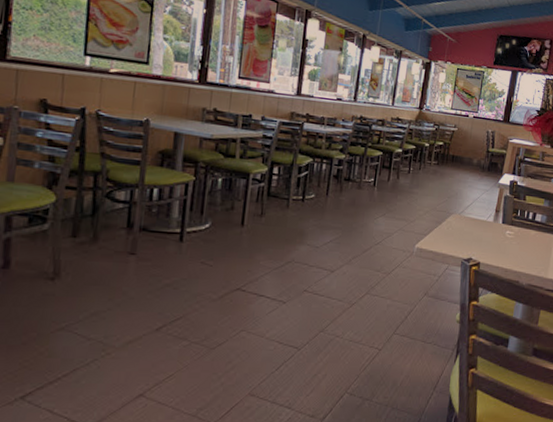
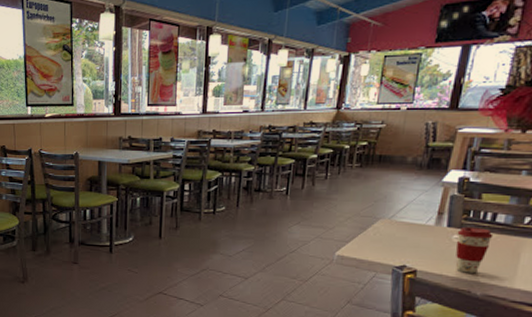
coffee cup: none [508,223,534,266] -> present [455,226,494,274]

